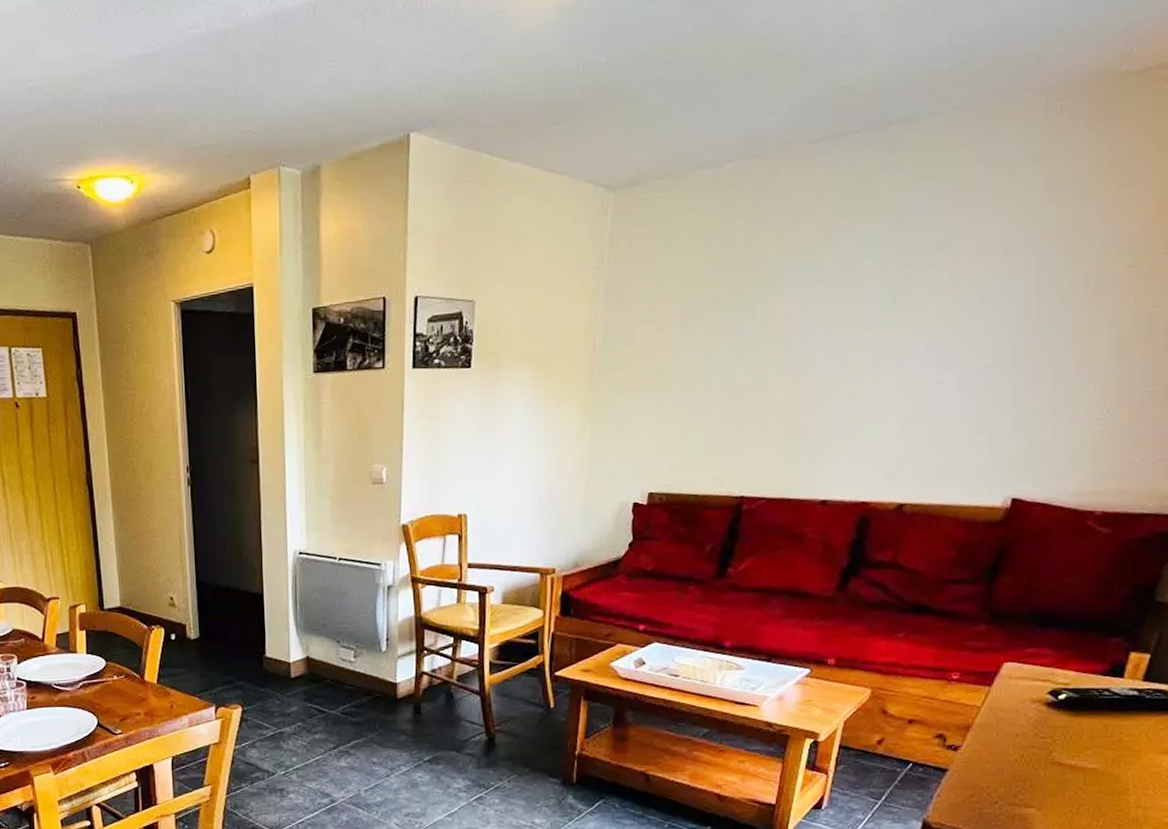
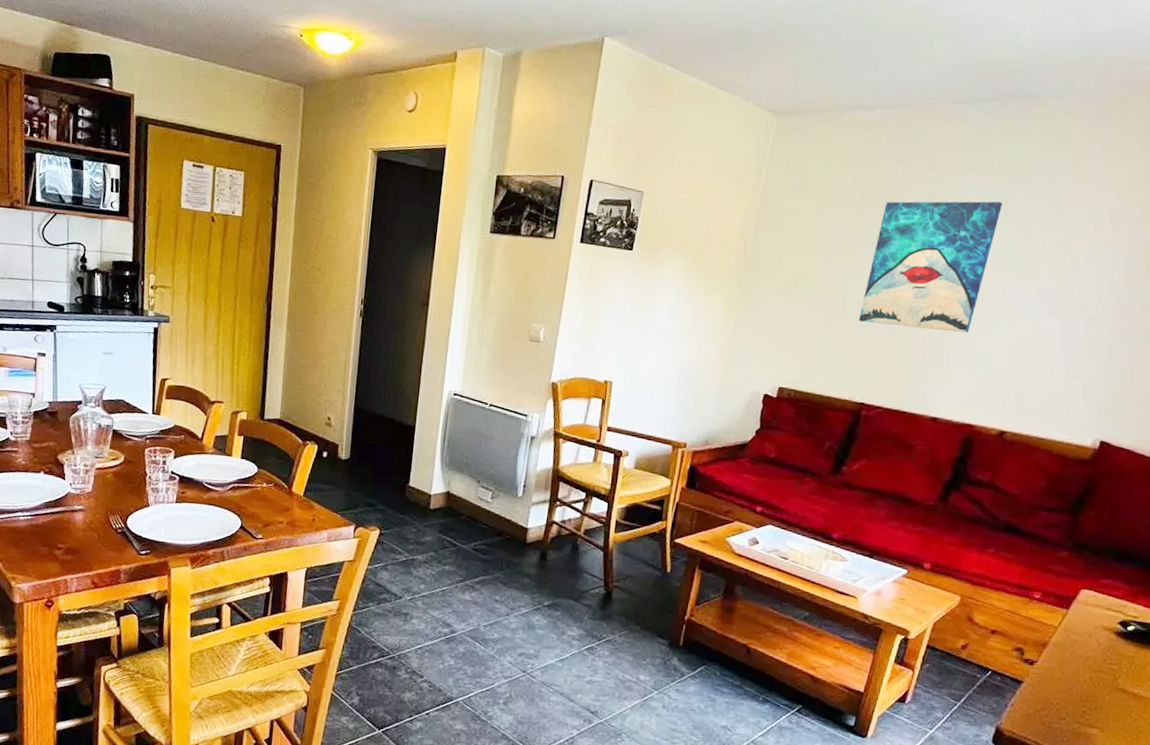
wall art: none [729,248,877,407] -> present [859,201,1002,333]

